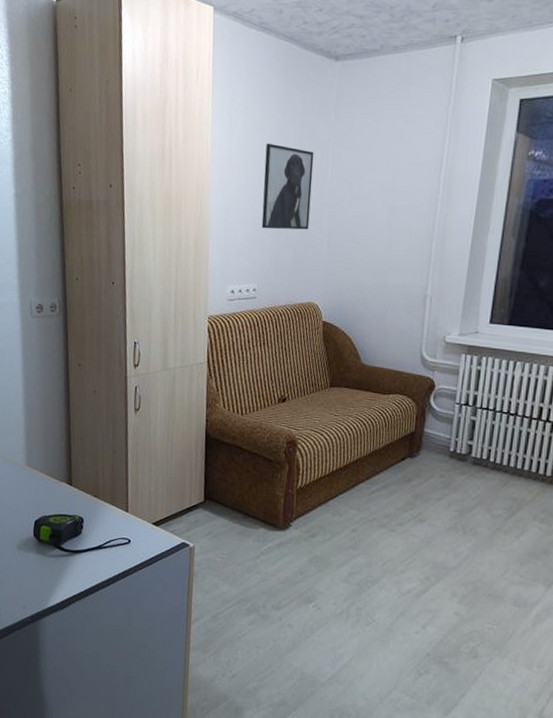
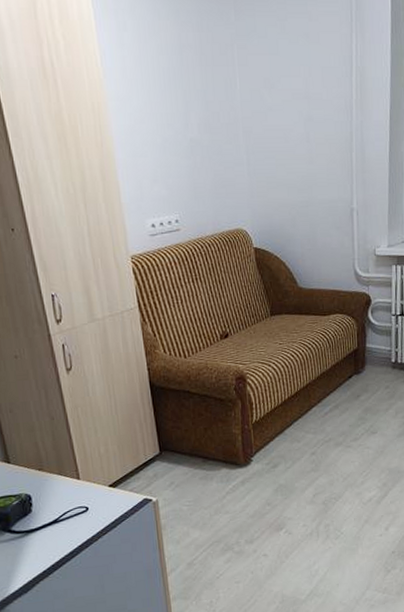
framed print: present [261,143,314,230] -> none [164,50,225,151]

